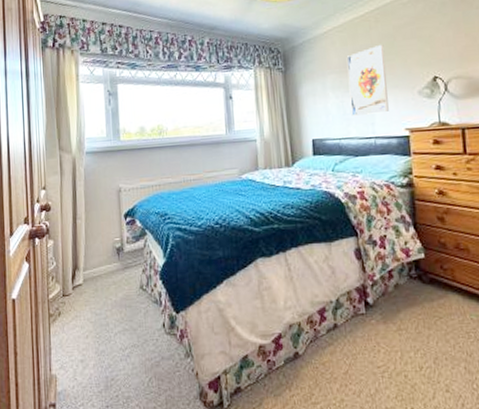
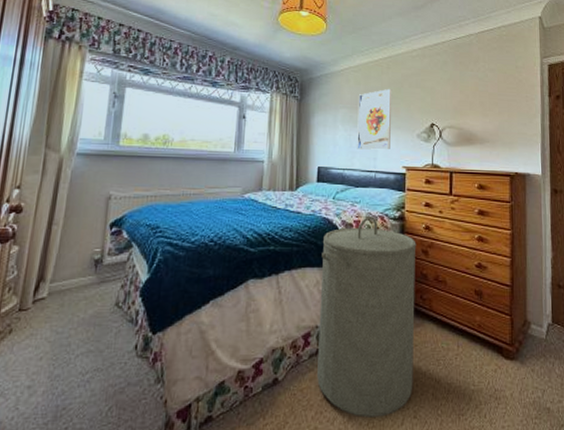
laundry hamper: none [327,186,442,391] -> present [317,216,417,418]

